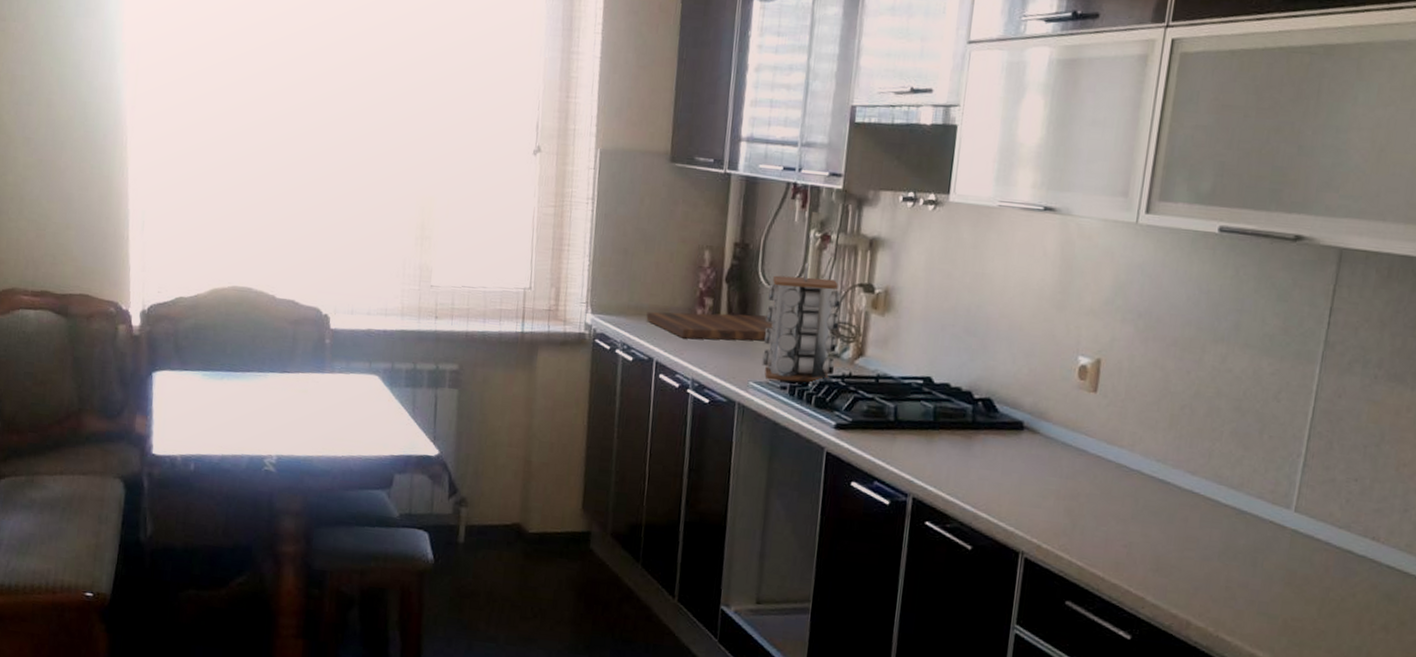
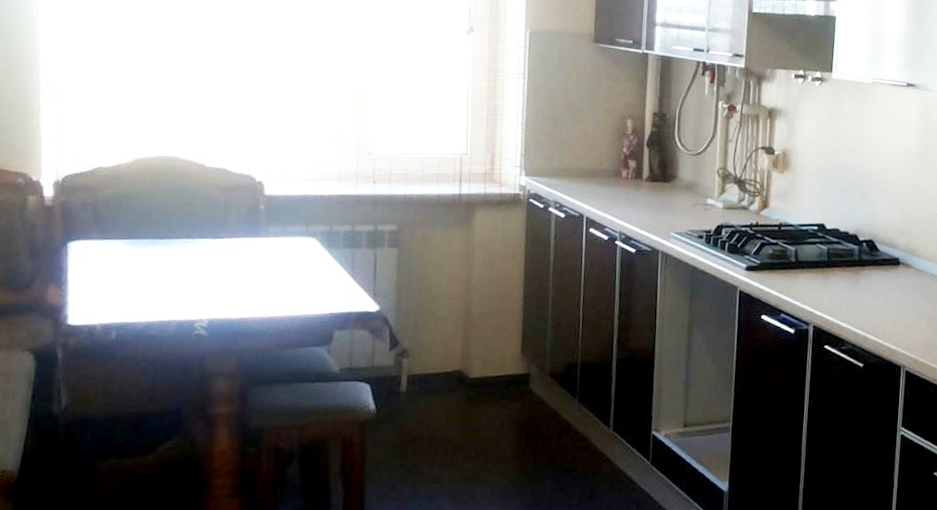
cutting board: present [646,311,774,341] -> none [576,173,690,197]
spice rack: present [762,262,841,384] -> none [681,129,747,233]

